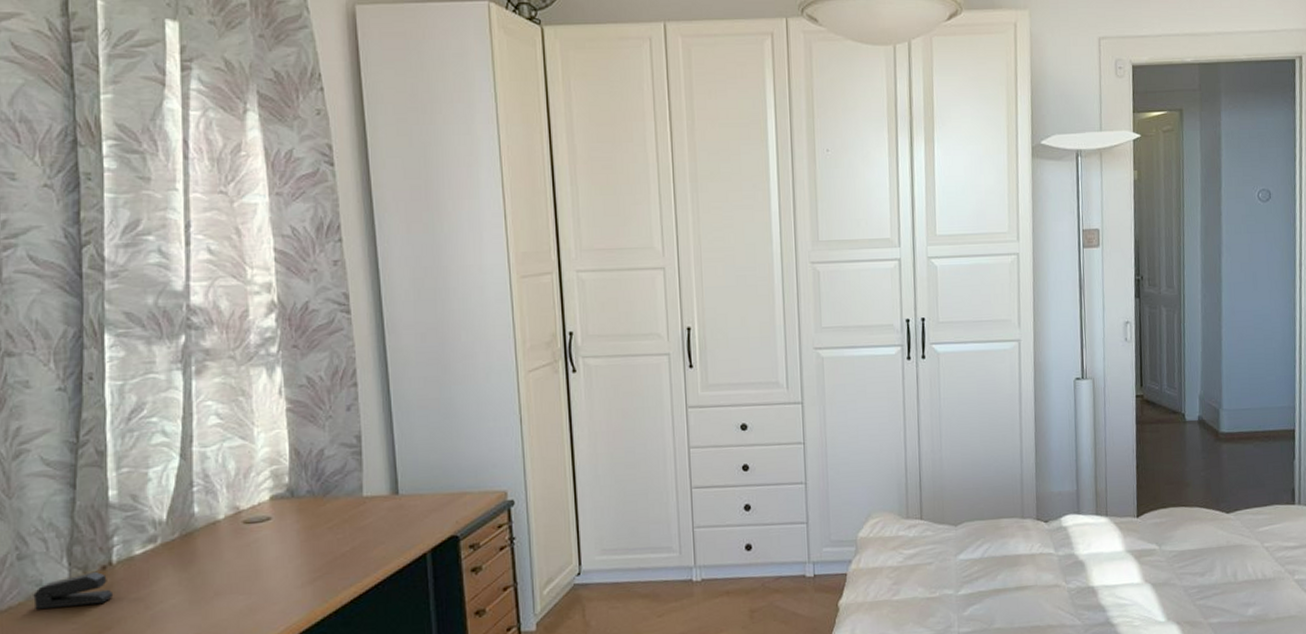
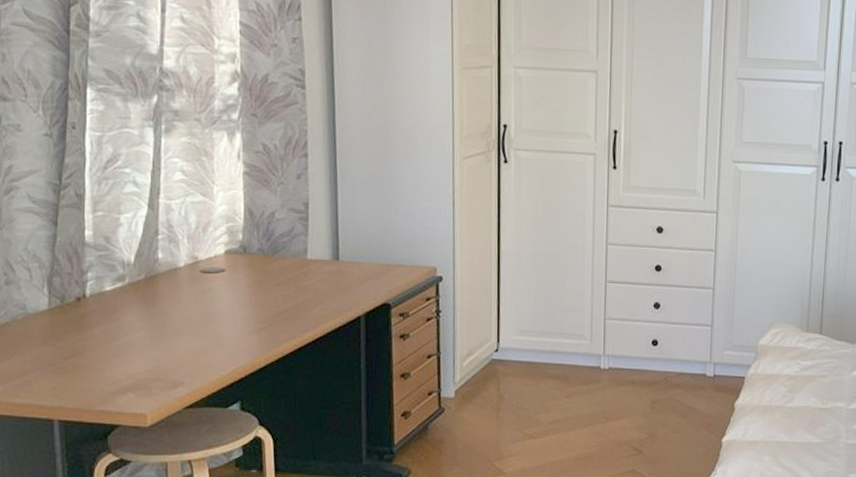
stapler: present [33,571,114,610] -> none [18,301,86,331]

